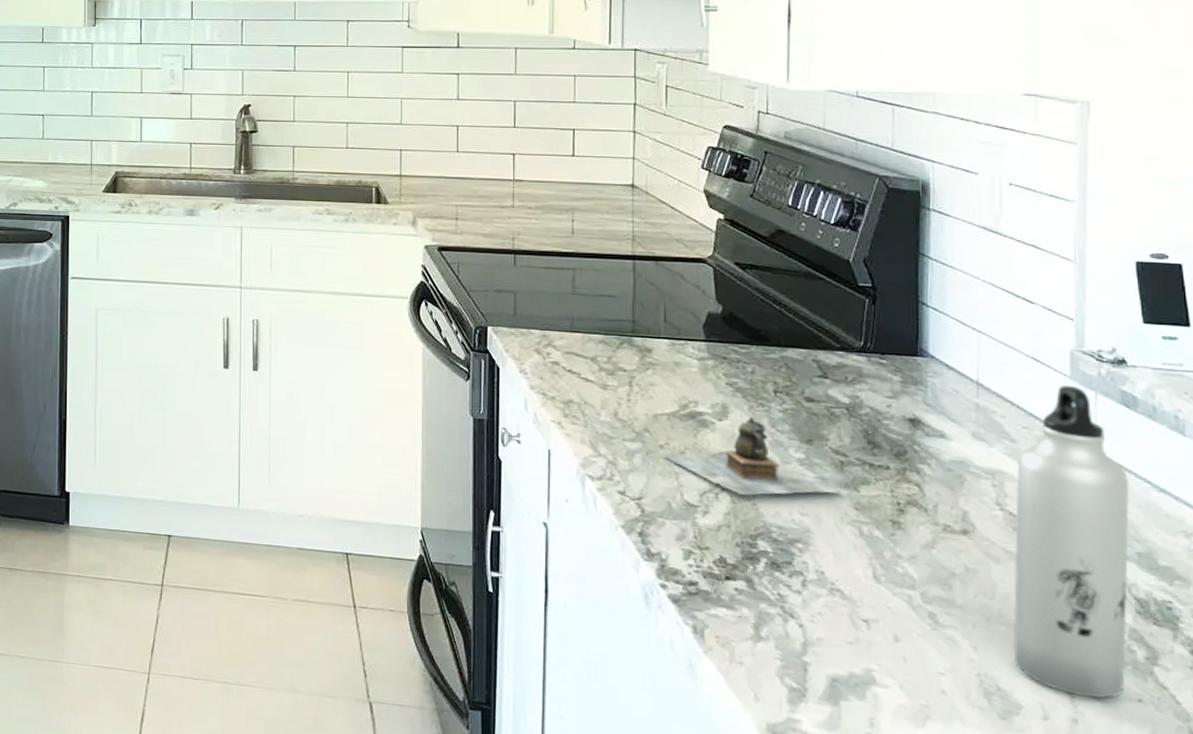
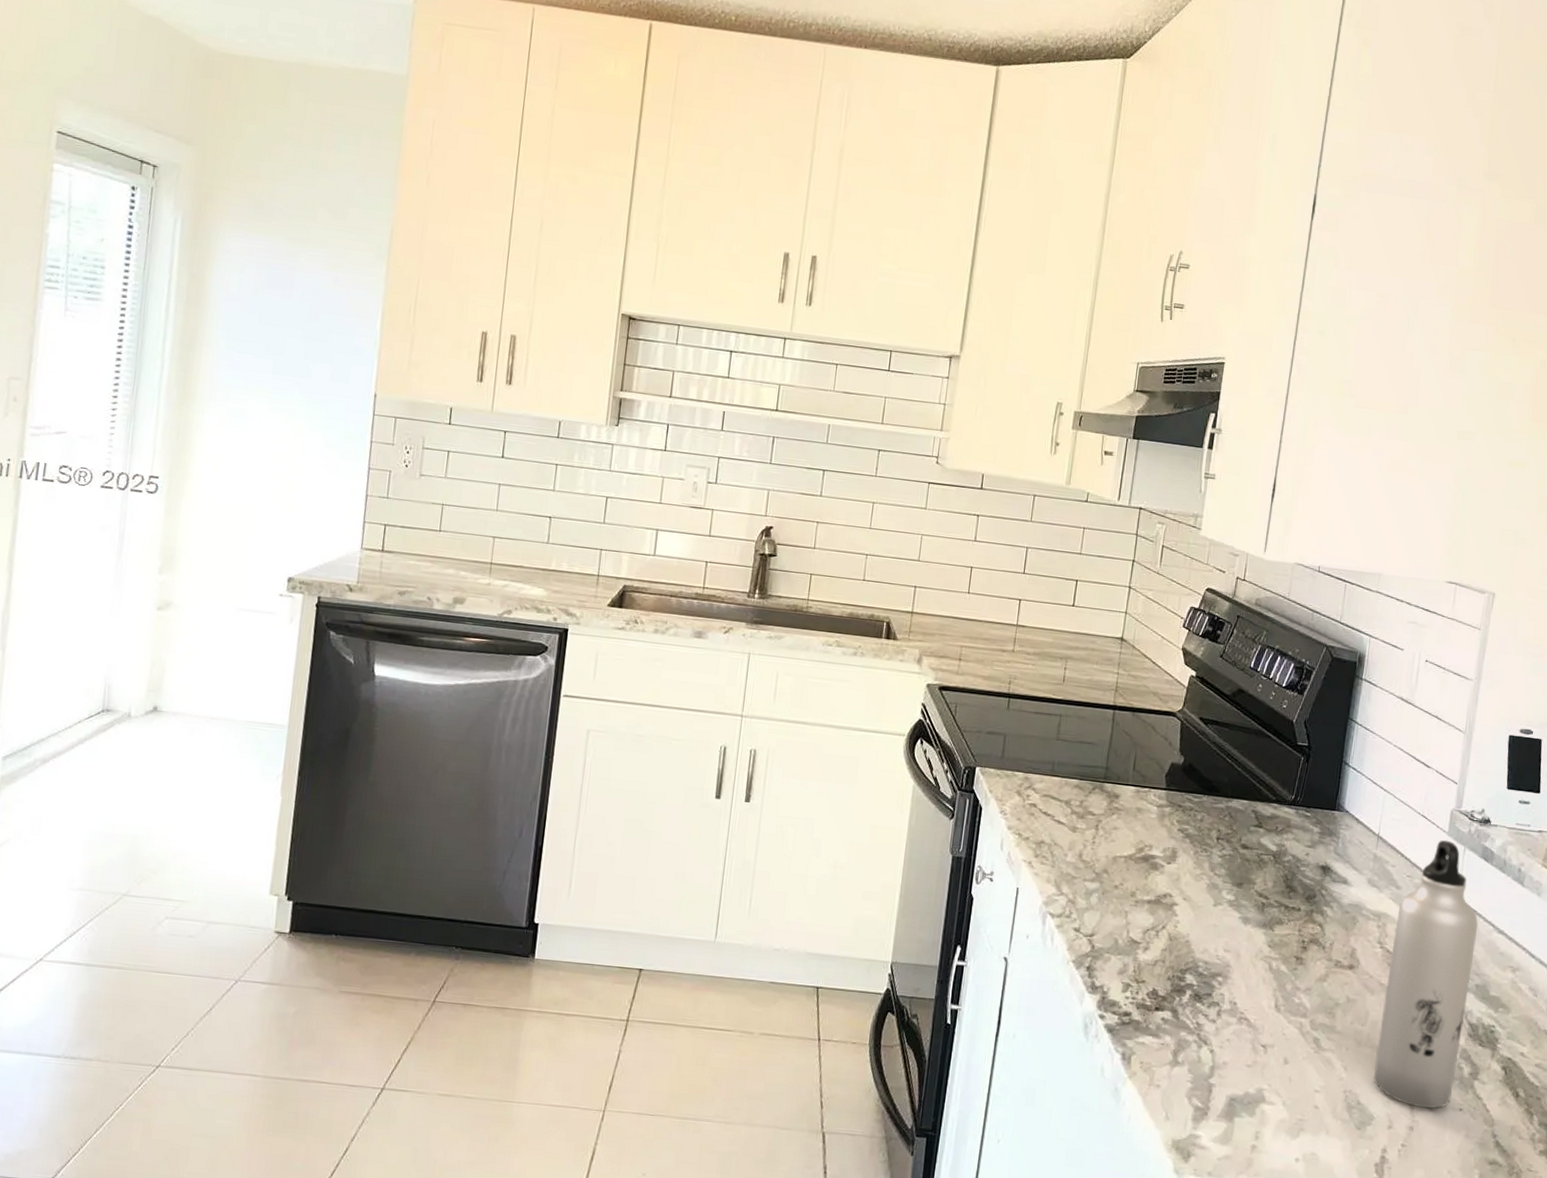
teapot: present [664,417,845,496] -> none [1117,861,1262,933]

